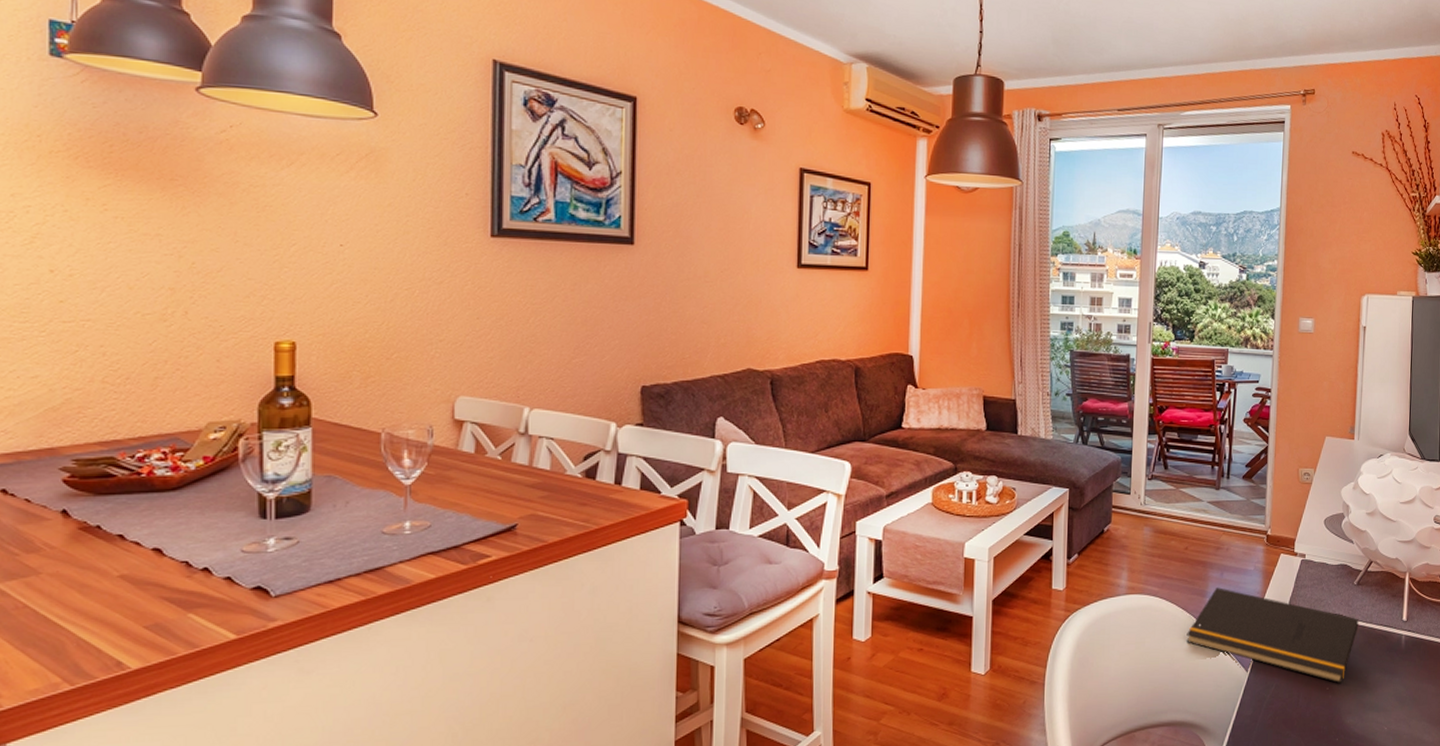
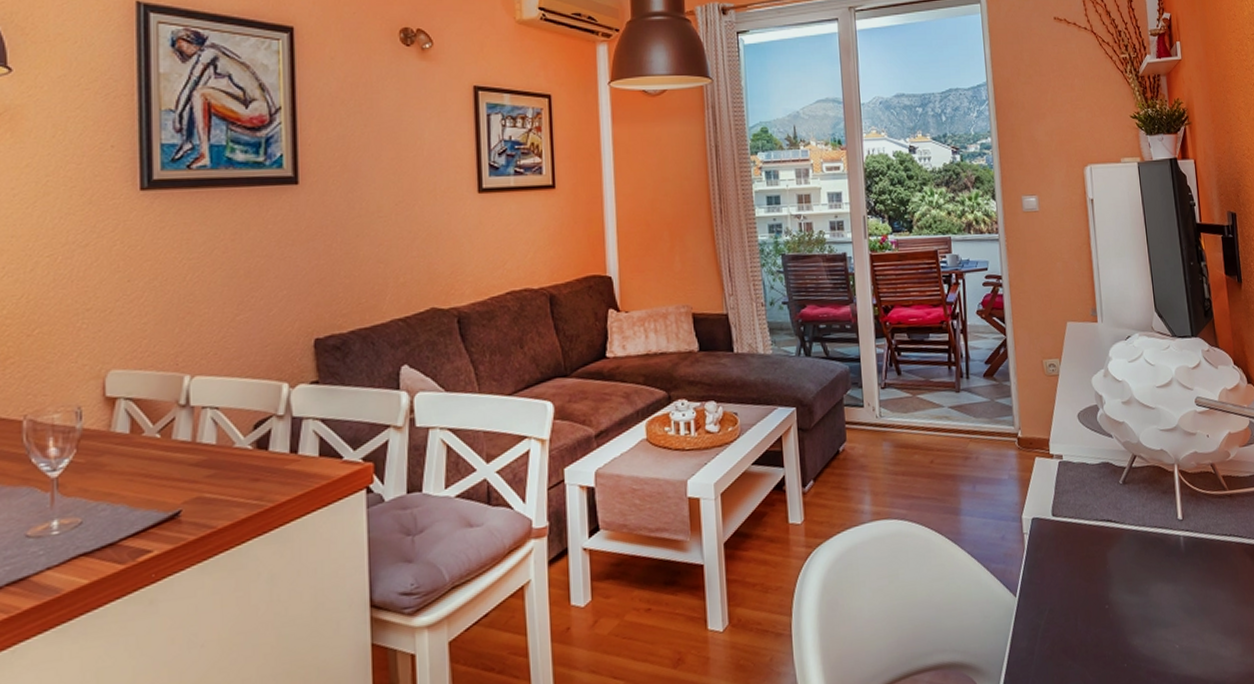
notepad: present [1186,587,1359,684] -> none [943,502,1132,600]

